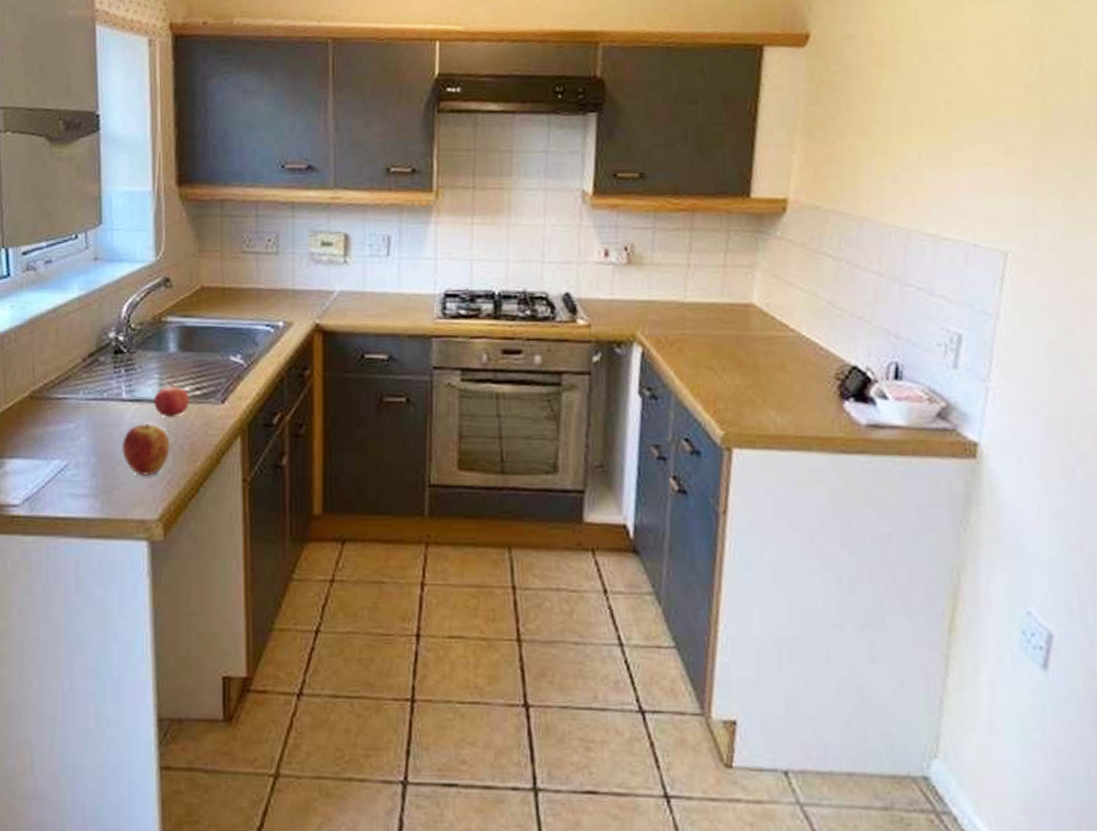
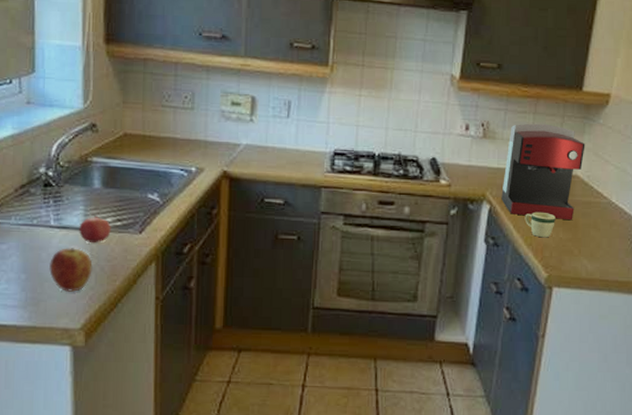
coffee maker: none [656,241,761,361] -> present [501,123,585,220]
mug: none [688,352,729,386] -> present [524,211,555,238]

